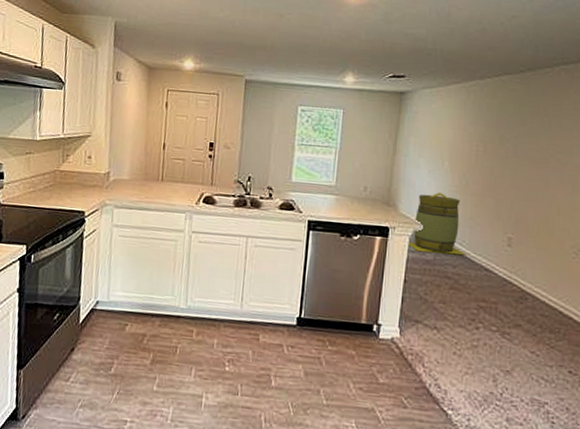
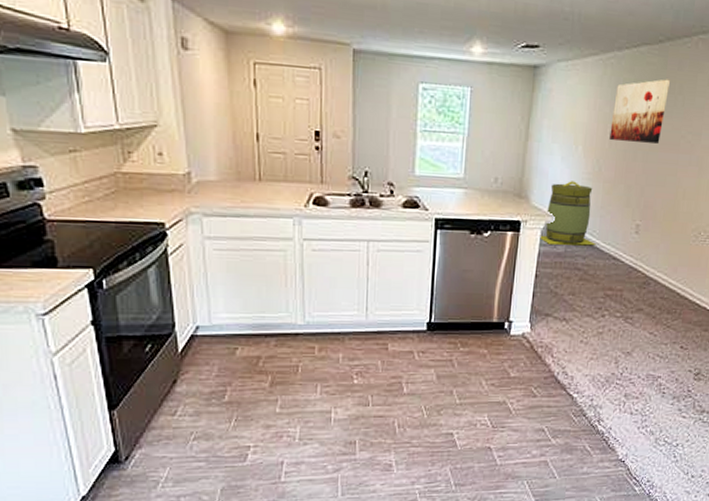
wall art: none [475,103,534,161] -> present [609,79,670,144]

